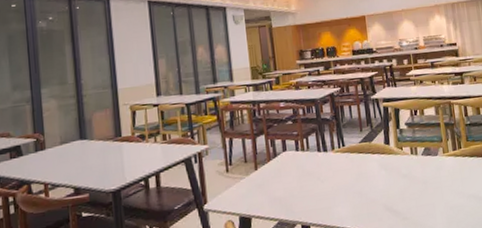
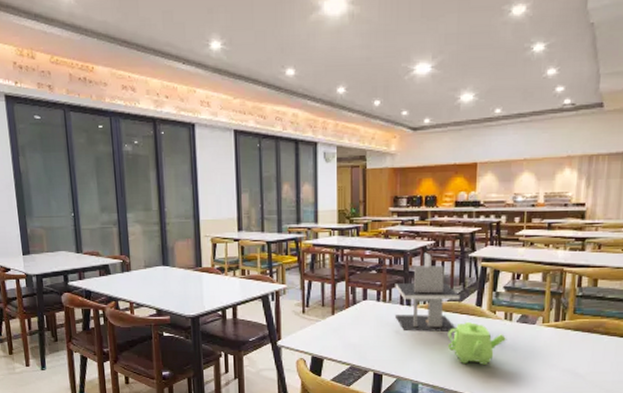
napkin holder: none [310,99,371,178] -> present [395,252,460,332]
teapot: none [364,160,417,203] -> present [447,322,507,365]

